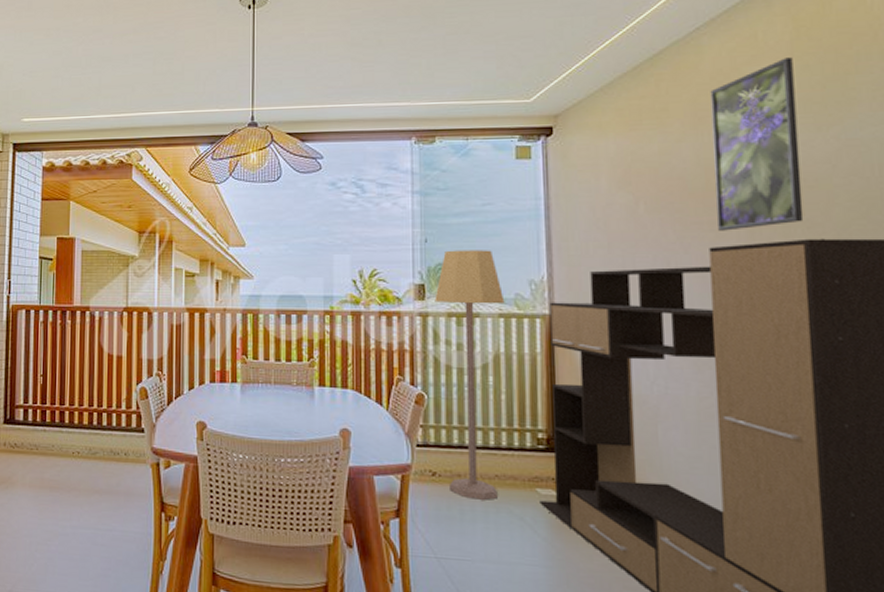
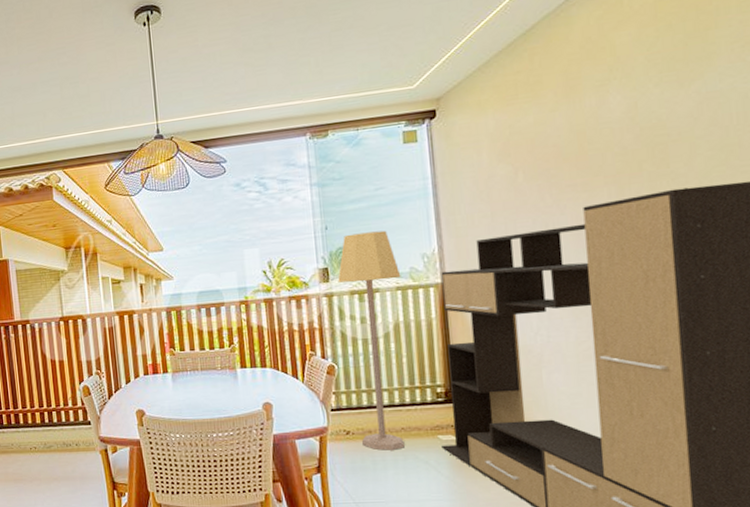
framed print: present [710,57,804,231] -> none [580,19,669,191]

